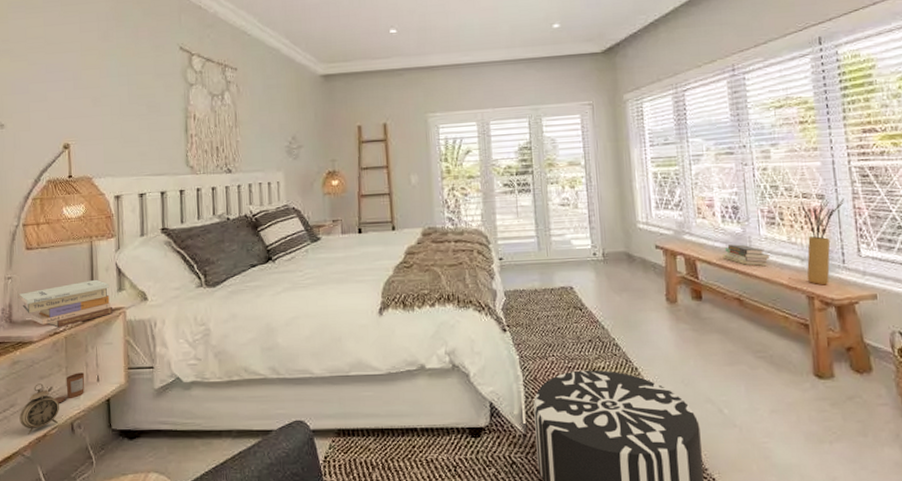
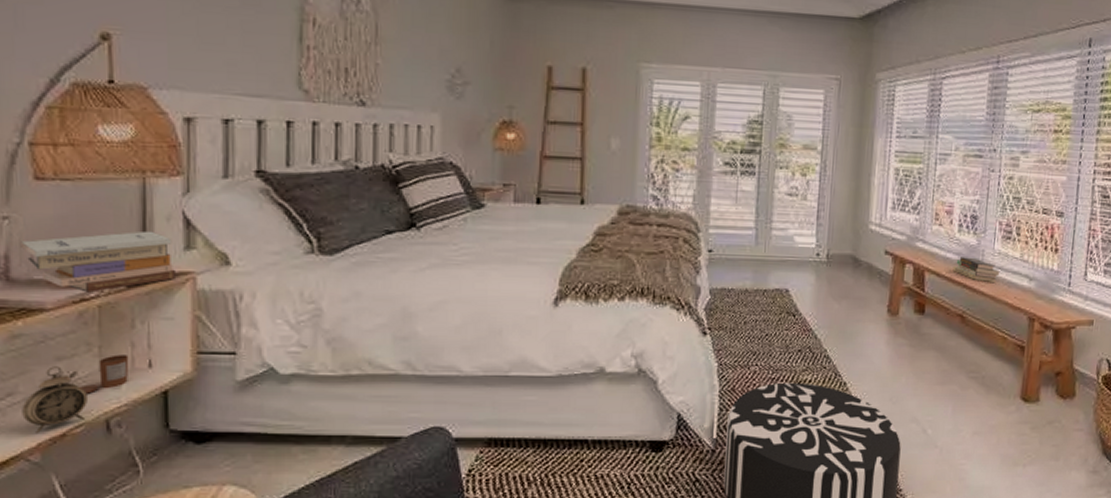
vase: present [801,198,844,286] -> none [1031,217,1082,308]

